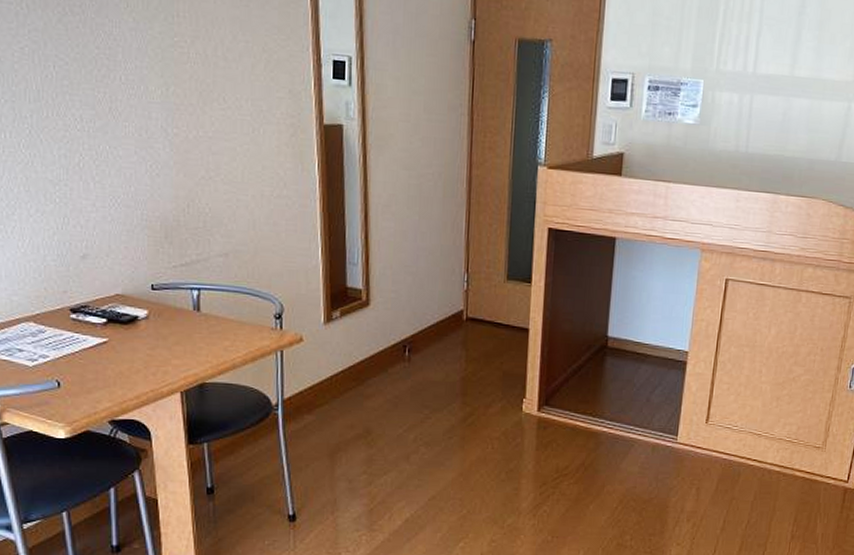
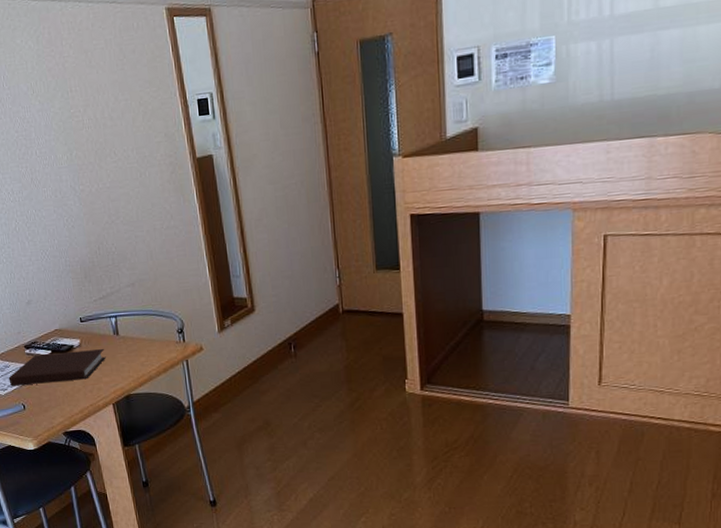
notebook: none [41,322,180,359] -> present [8,348,106,386]

